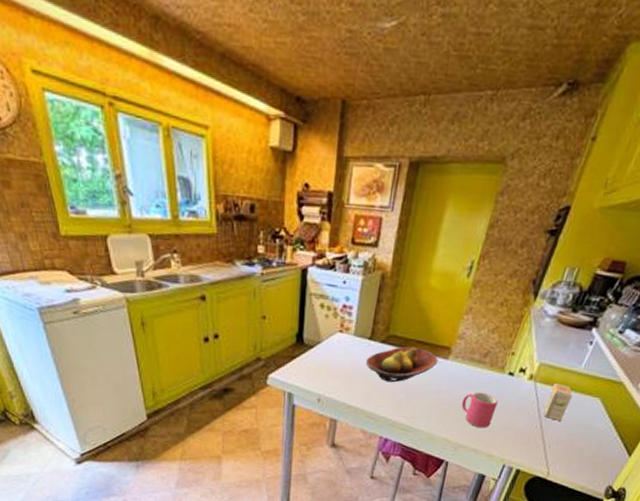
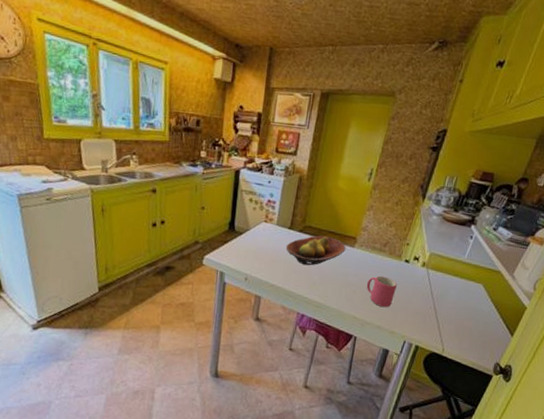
tea box: present [543,383,573,421] -> none [435,270,460,303]

